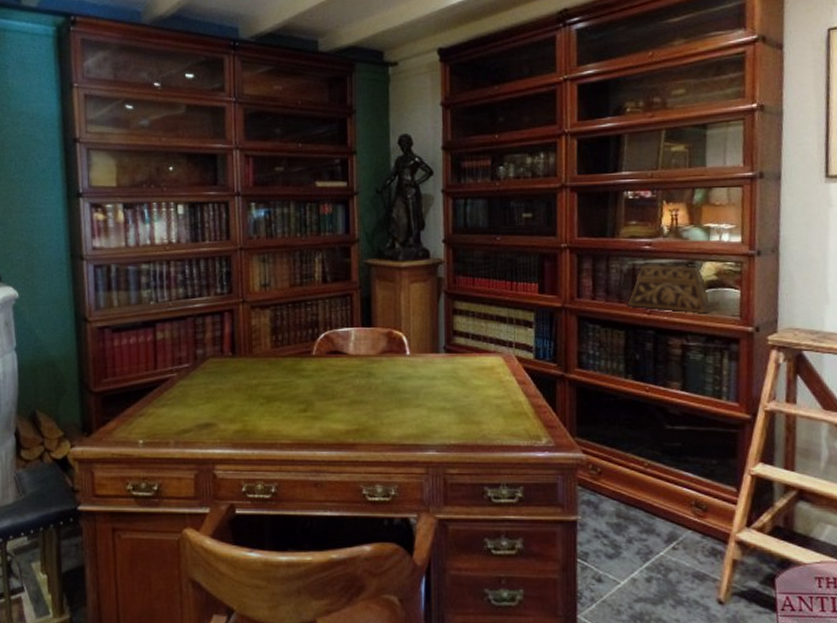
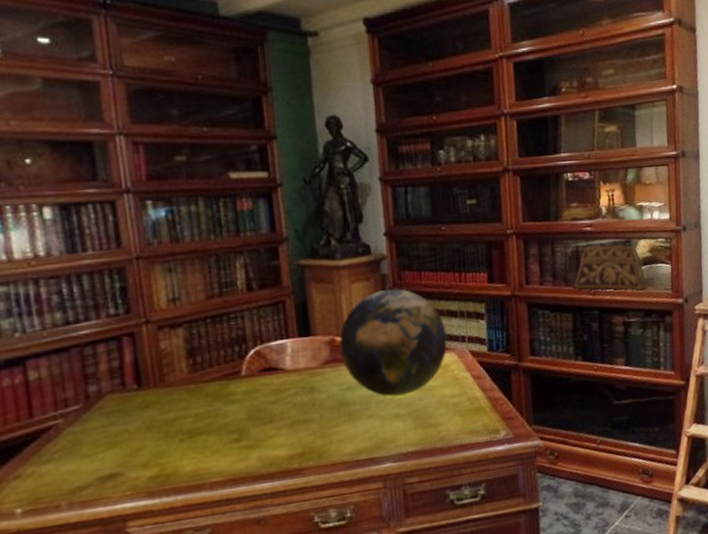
globe: none [395,290,495,390] -> present [338,287,448,397]

